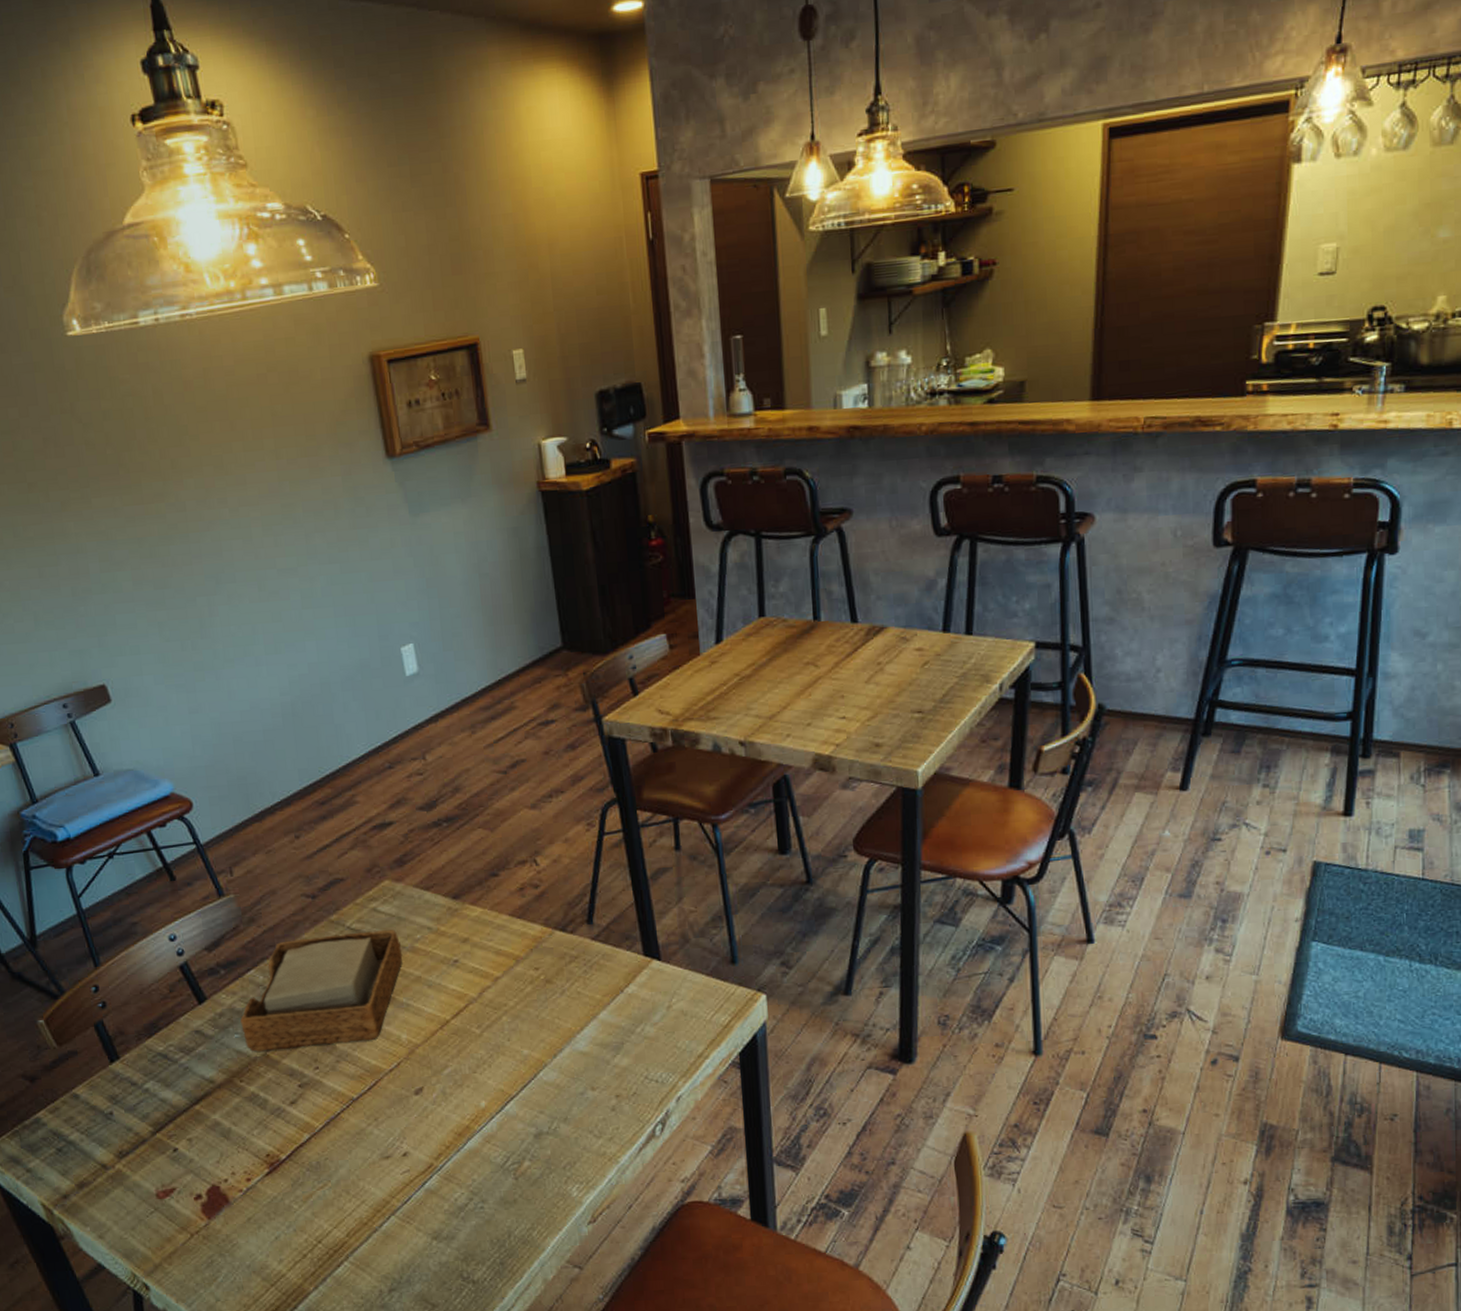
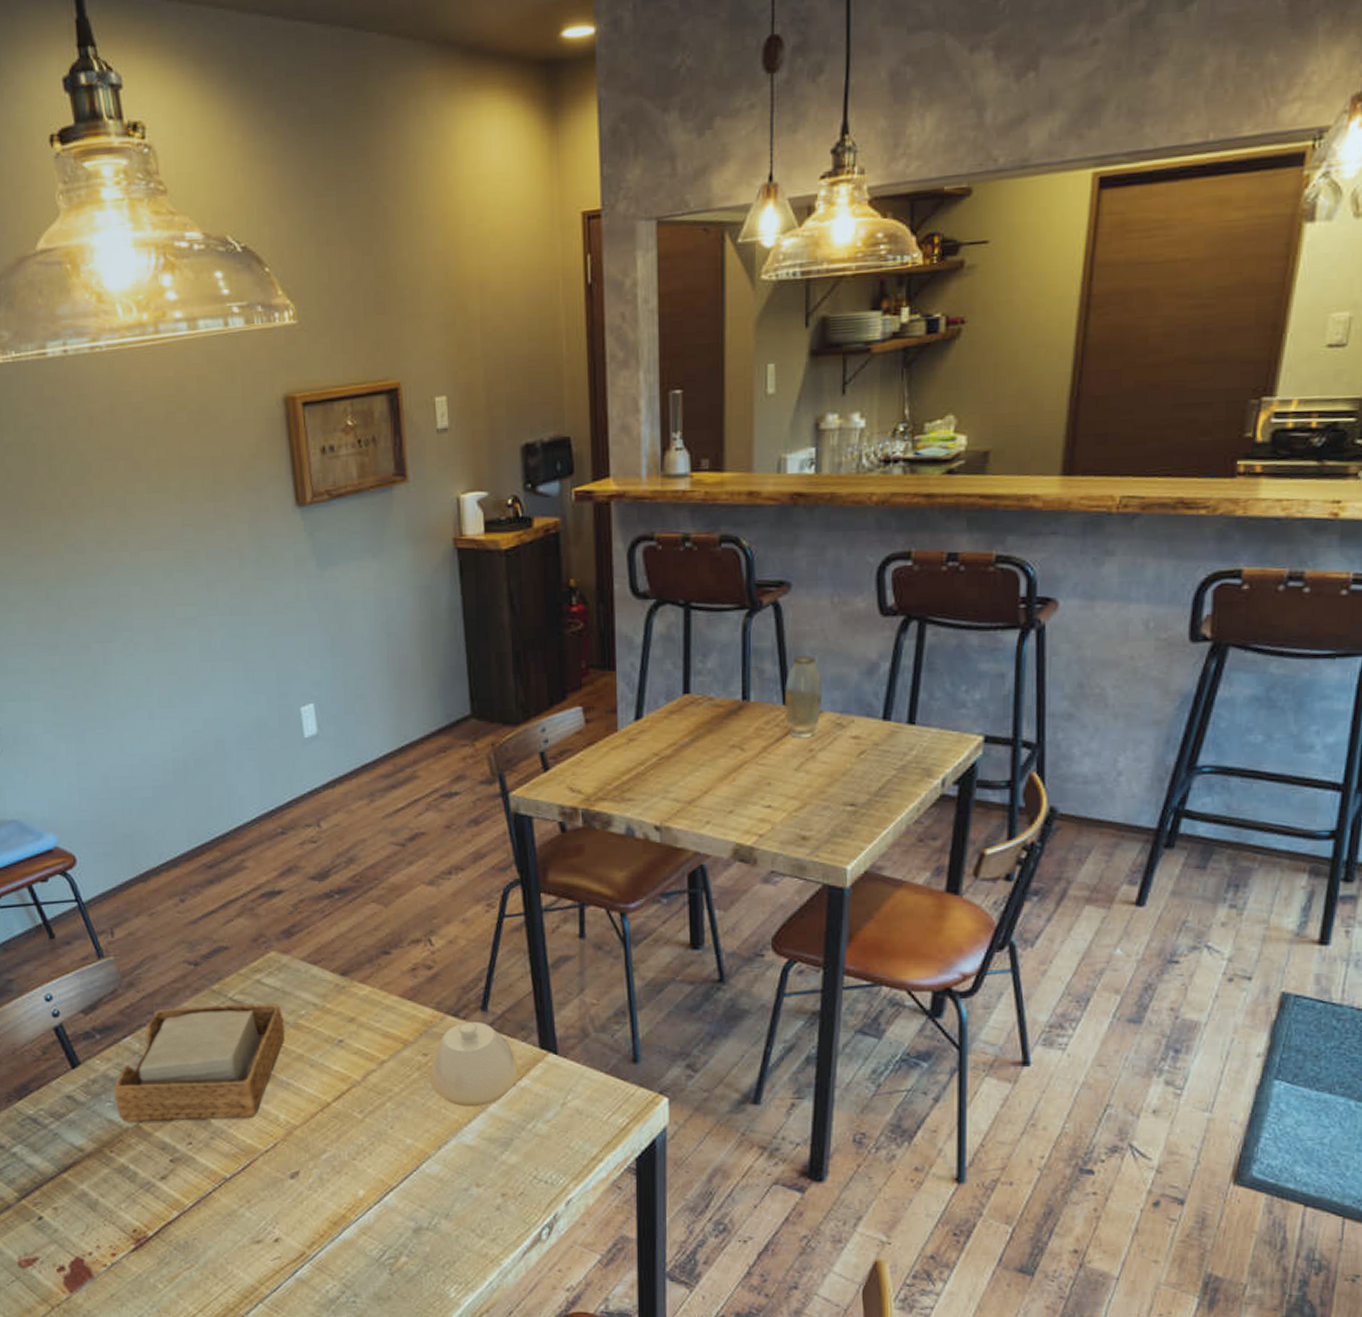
sugar bowl: none [541,935,625,1016] -> present [429,1022,518,1107]
vase: none [852,576,887,653] -> present [785,656,823,739]

